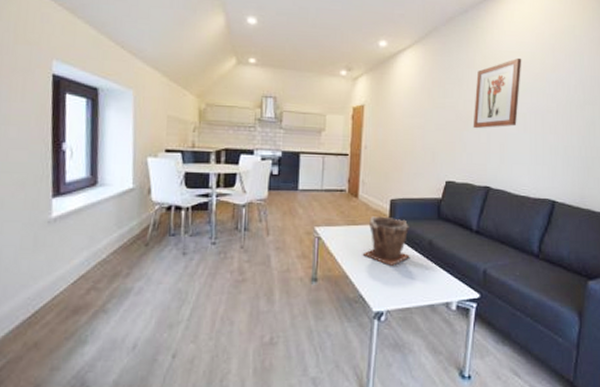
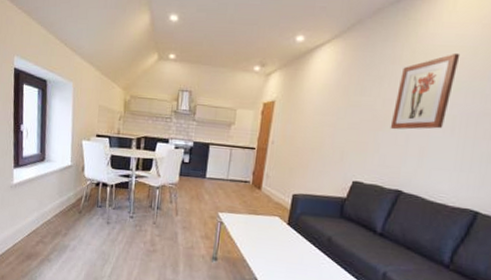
plant pot: present [362,216,410,266] -> none [260,208,309,256]

